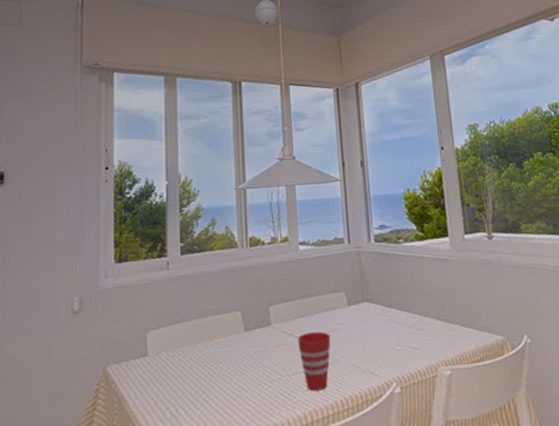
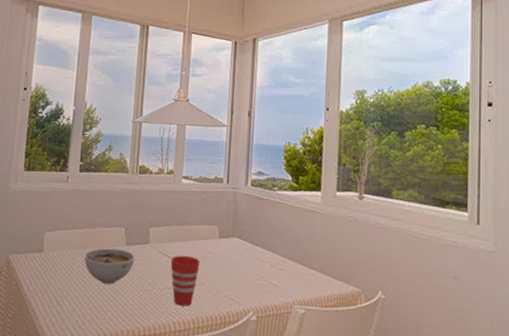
bowl: none [197,337,257,381] -> present [84,248,135,284]

